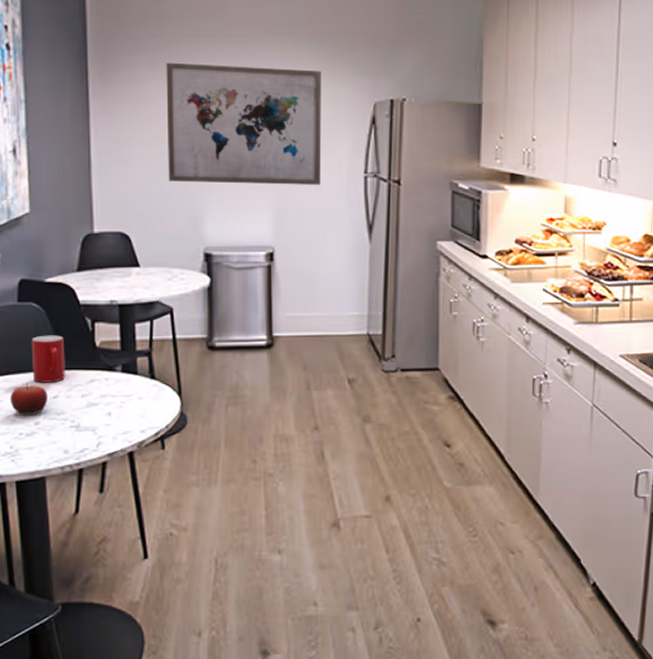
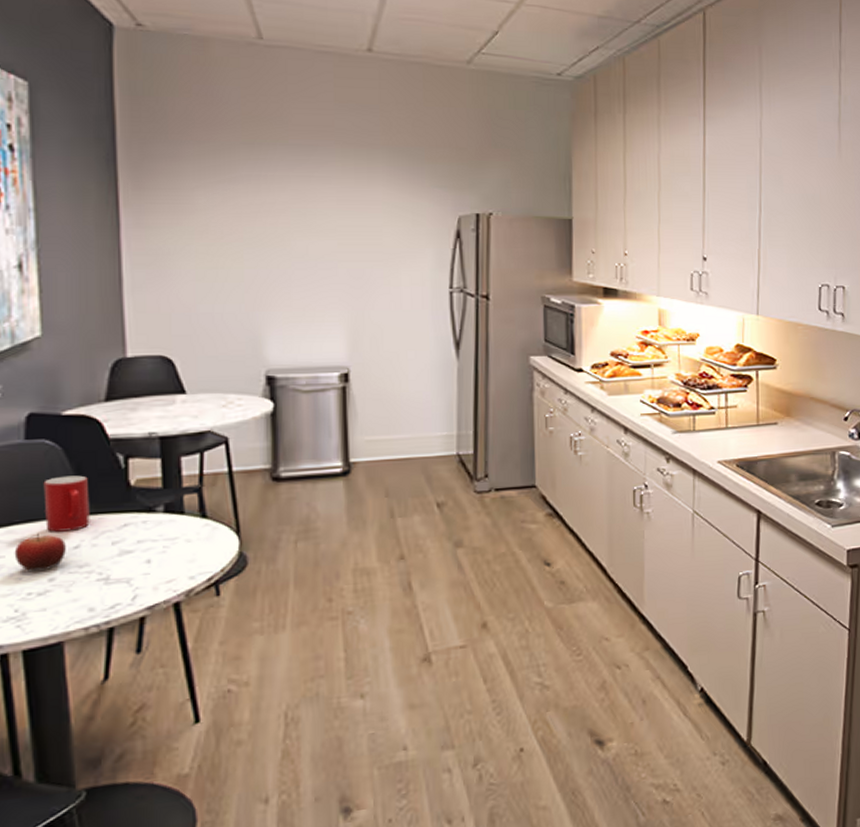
wall art: present [166,62,322,185] -> none [216,170,402,301]

